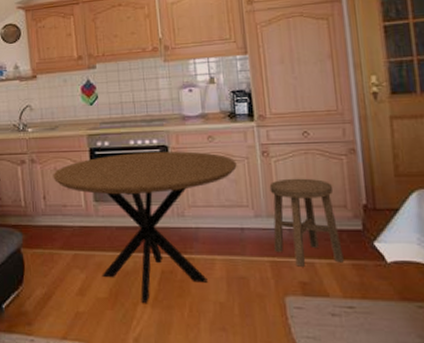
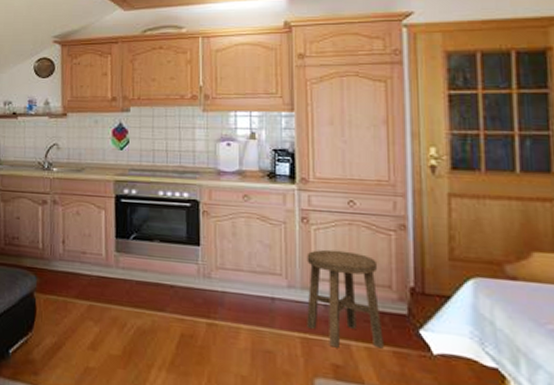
dining table: present [53,151,237,303] -> none [74,204,272,367]

